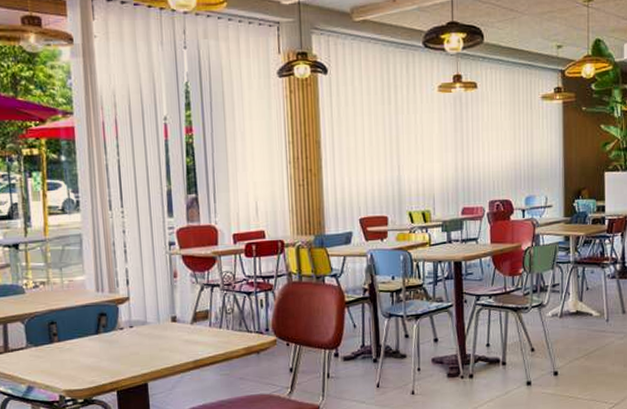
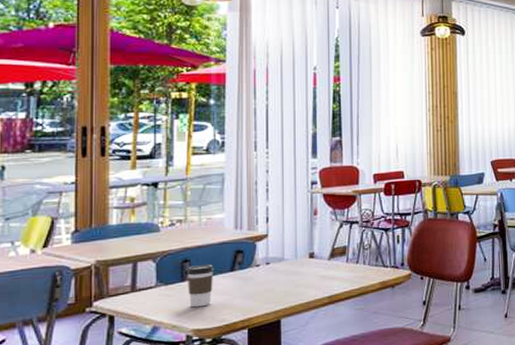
coffee cup: none [54,327,81,369] -> present [186,264,214,308]

